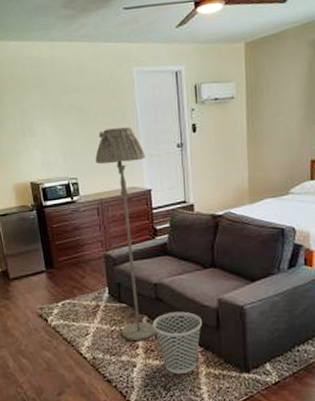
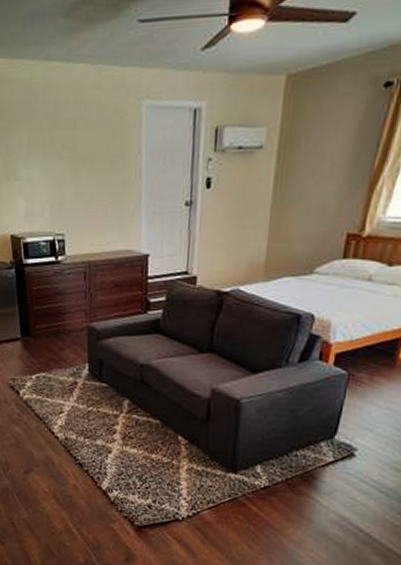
floor lamp: present [95,127,157,340] -> none [87,176,146,425]
wastebasket: present [153,311,202,373] -> none [134,397,190,466]

